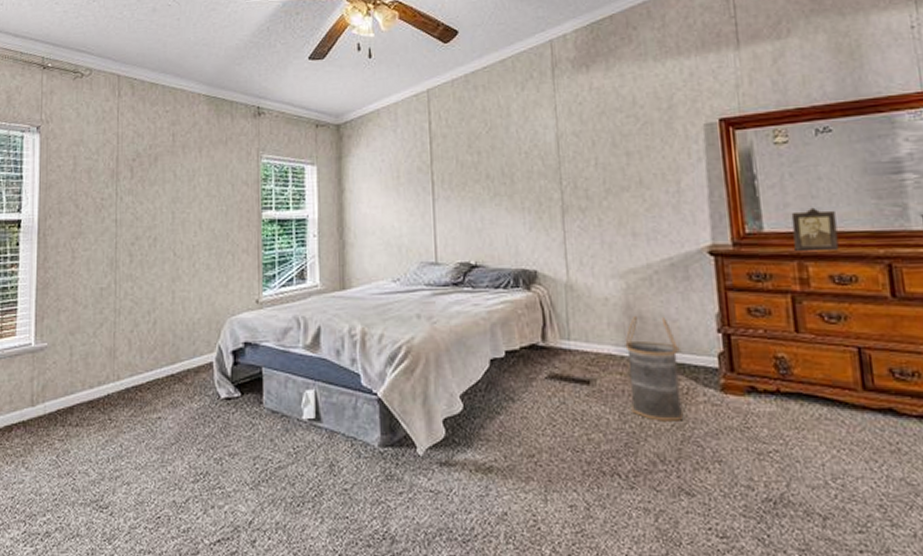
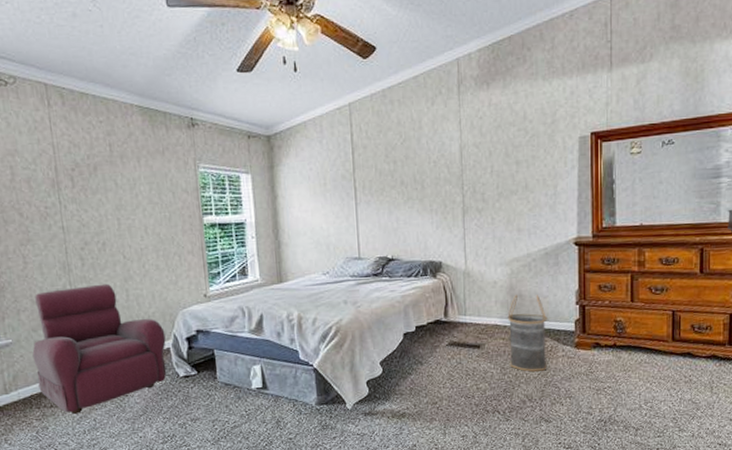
armchair: none [66,283,209,436] -> present [32,283,167,414]
photo frame: present [791,207,839,252] -> none [637,206,669,241]

